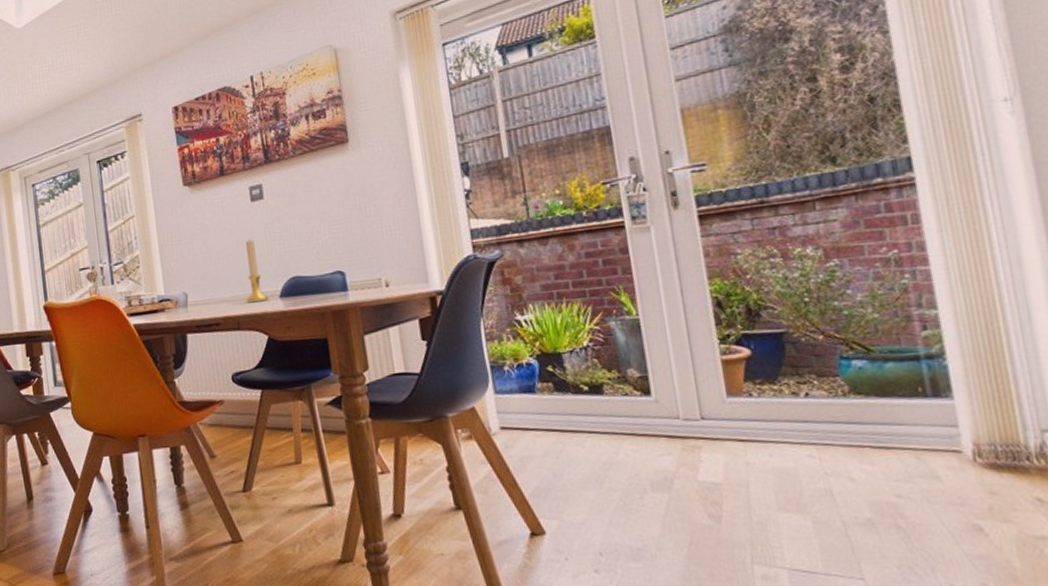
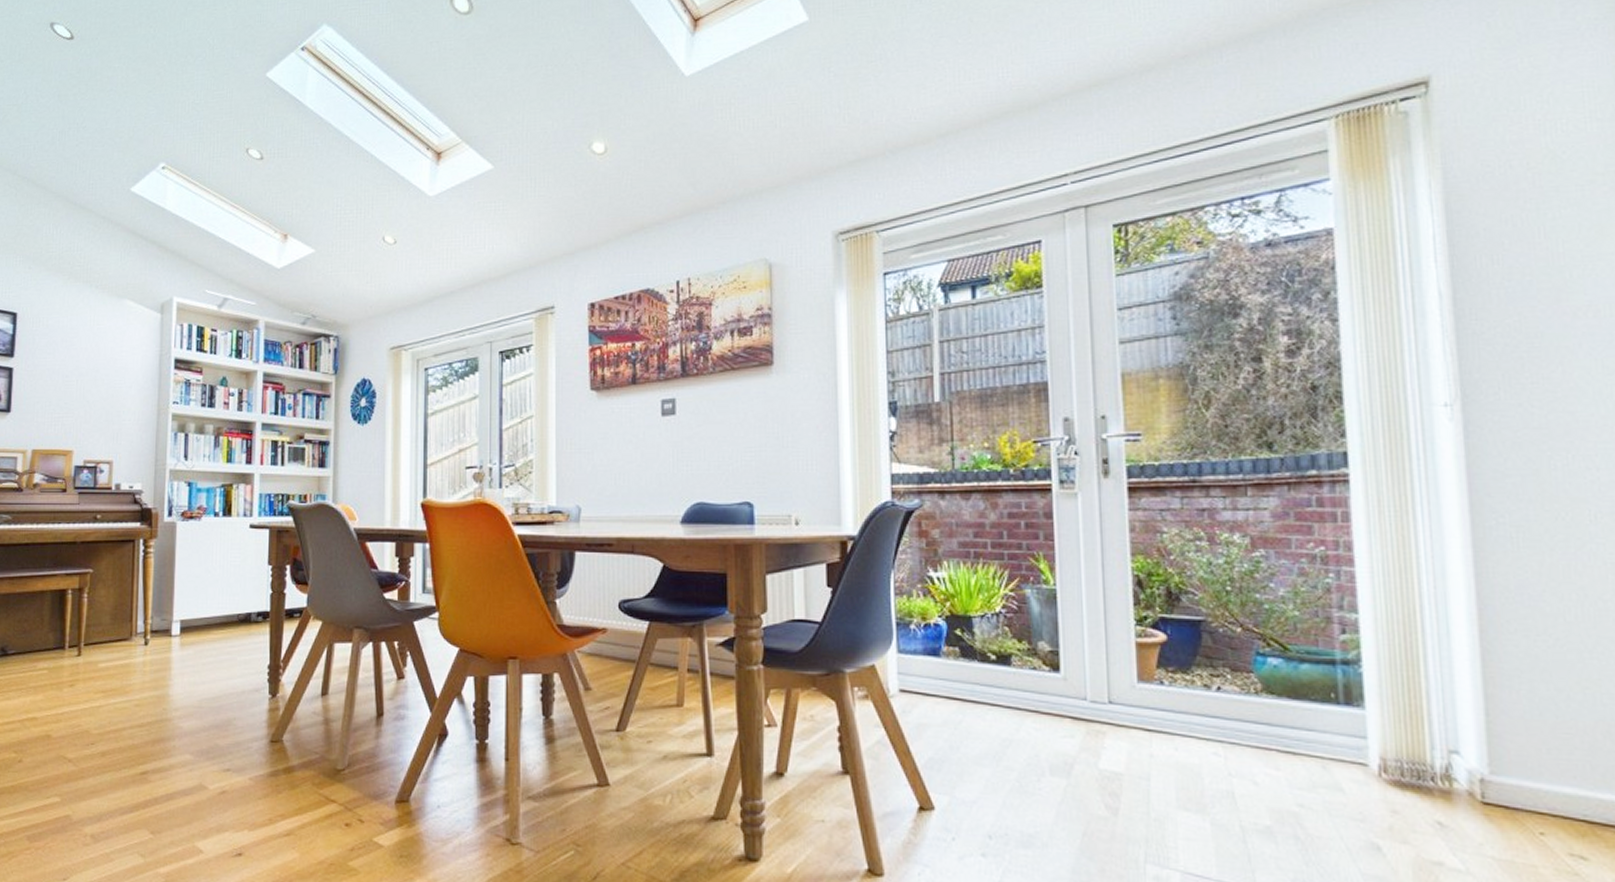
candle holder: present [246,239,268,303] -> none [644,457,668,526]

